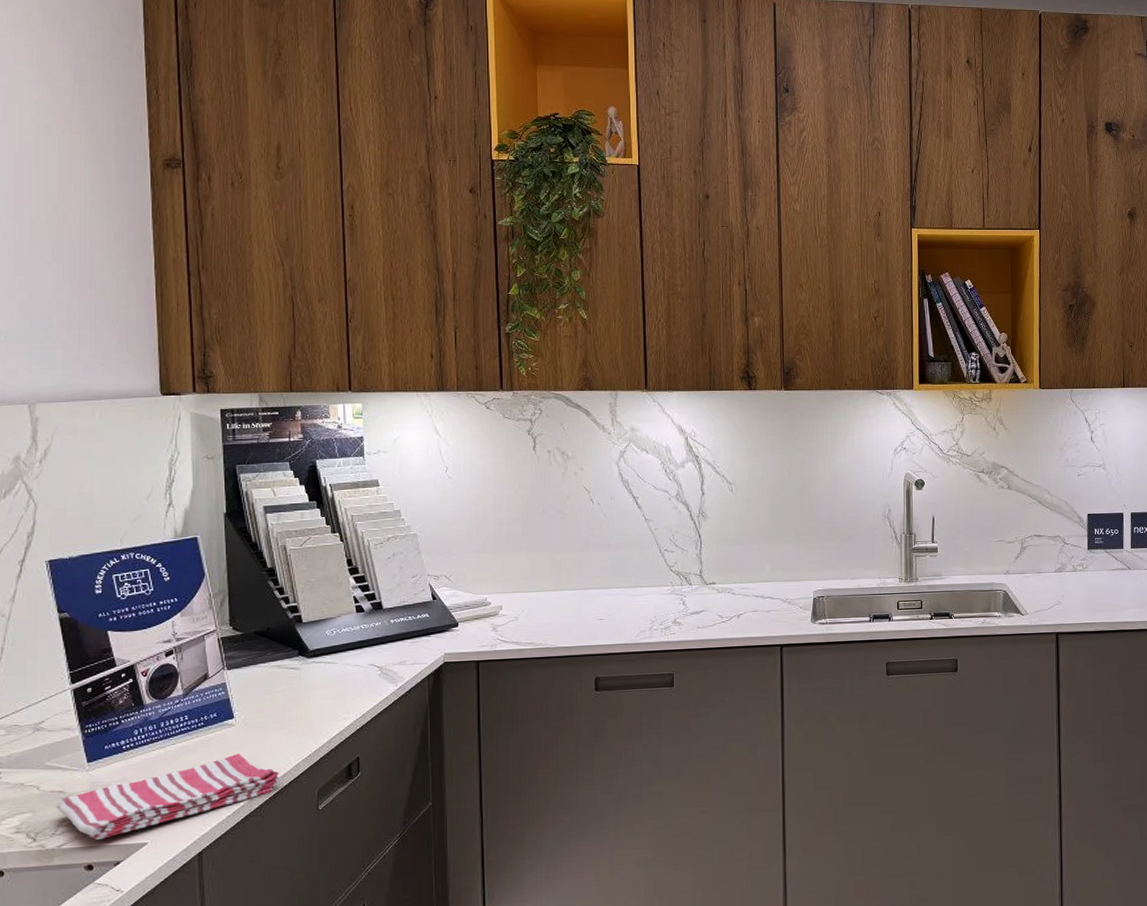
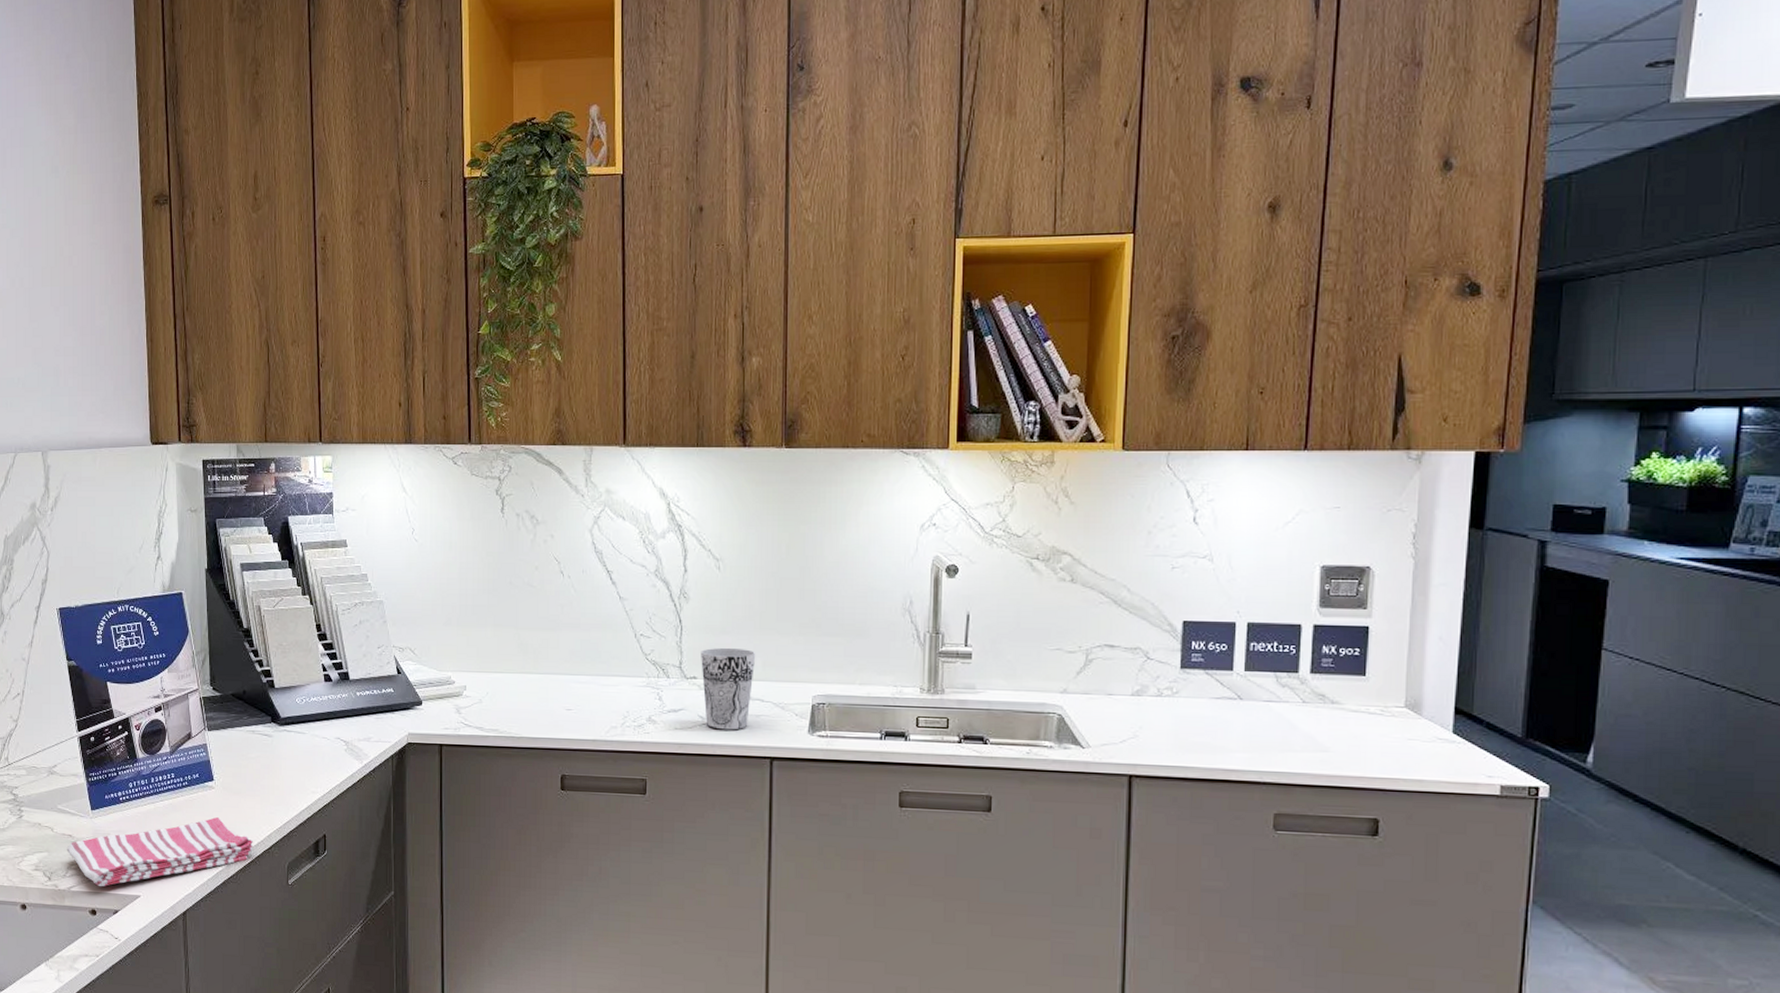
cup: none [718,556,766,626] -> present [701,647,756,730]

